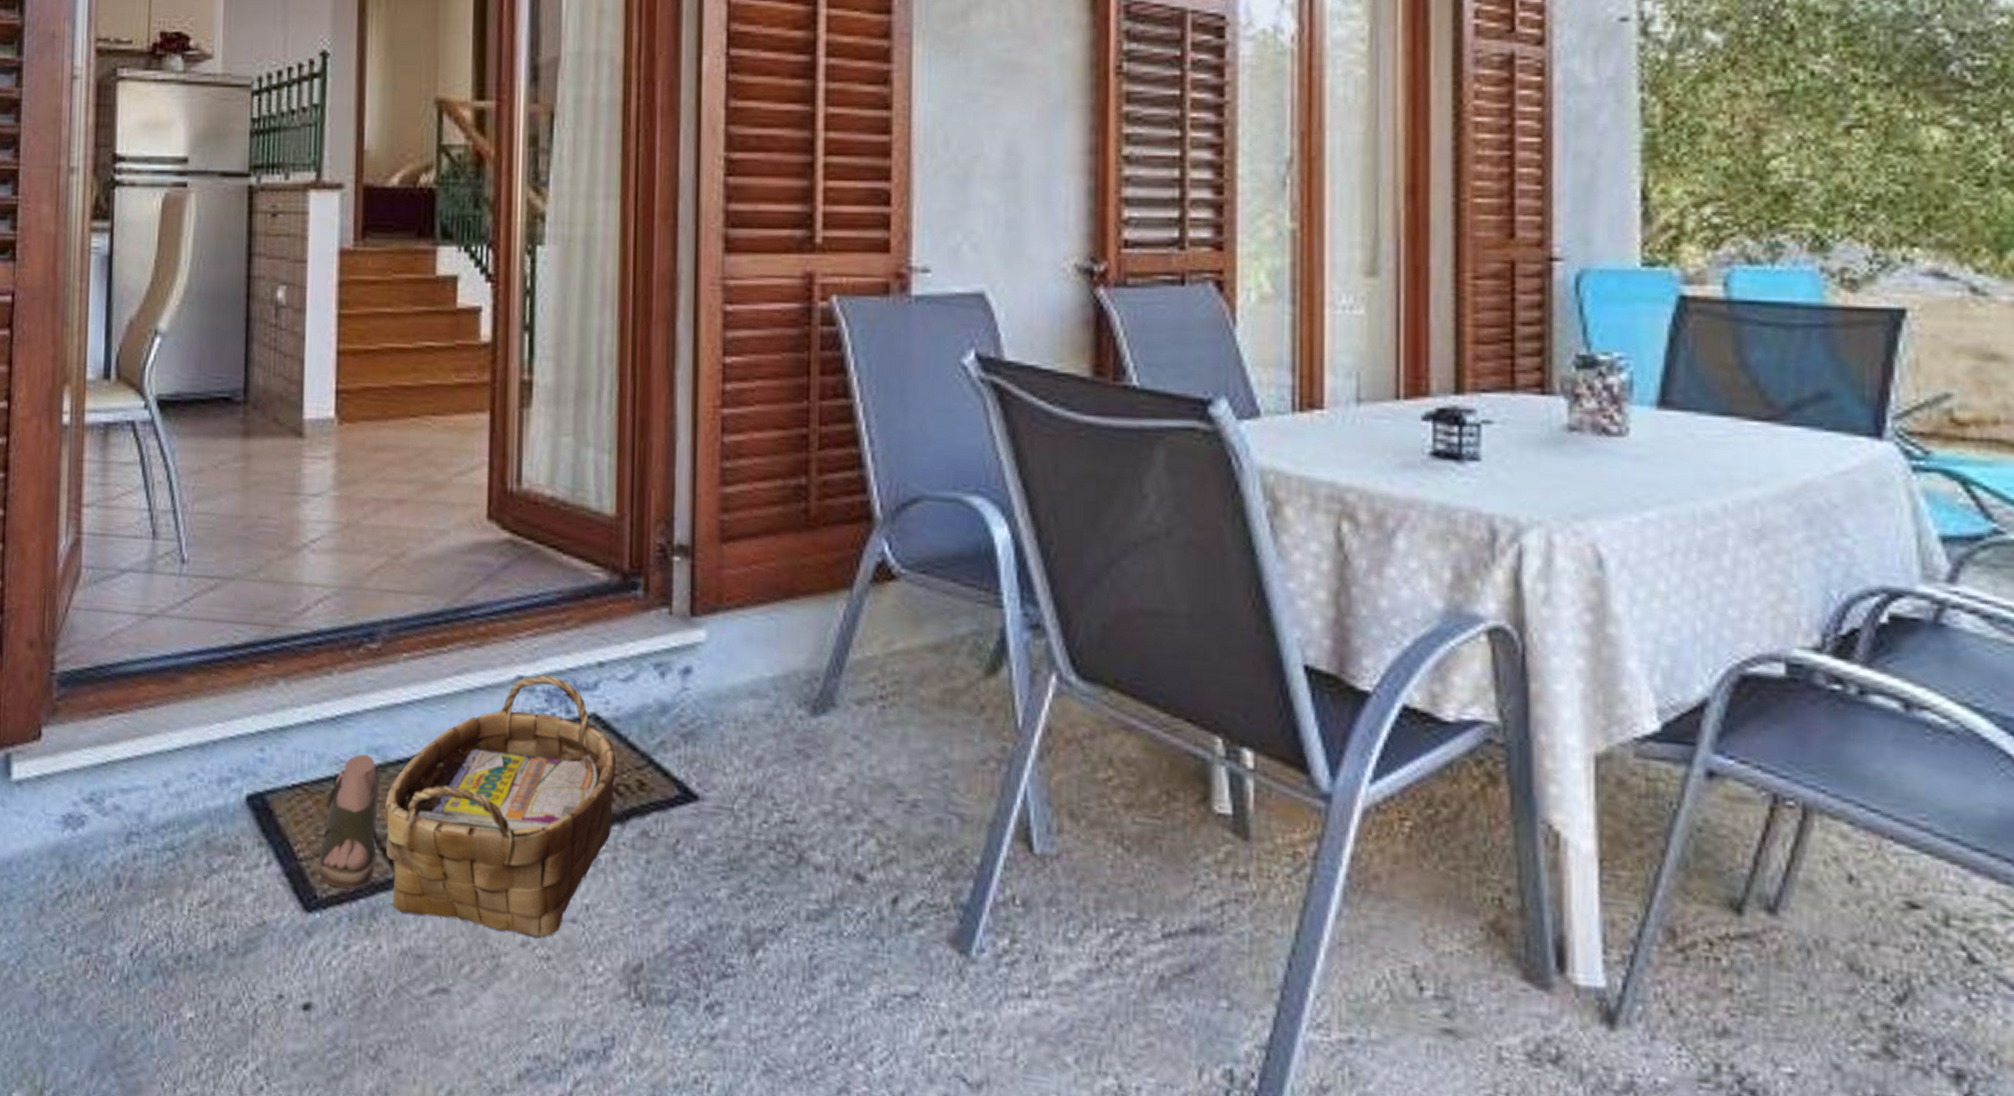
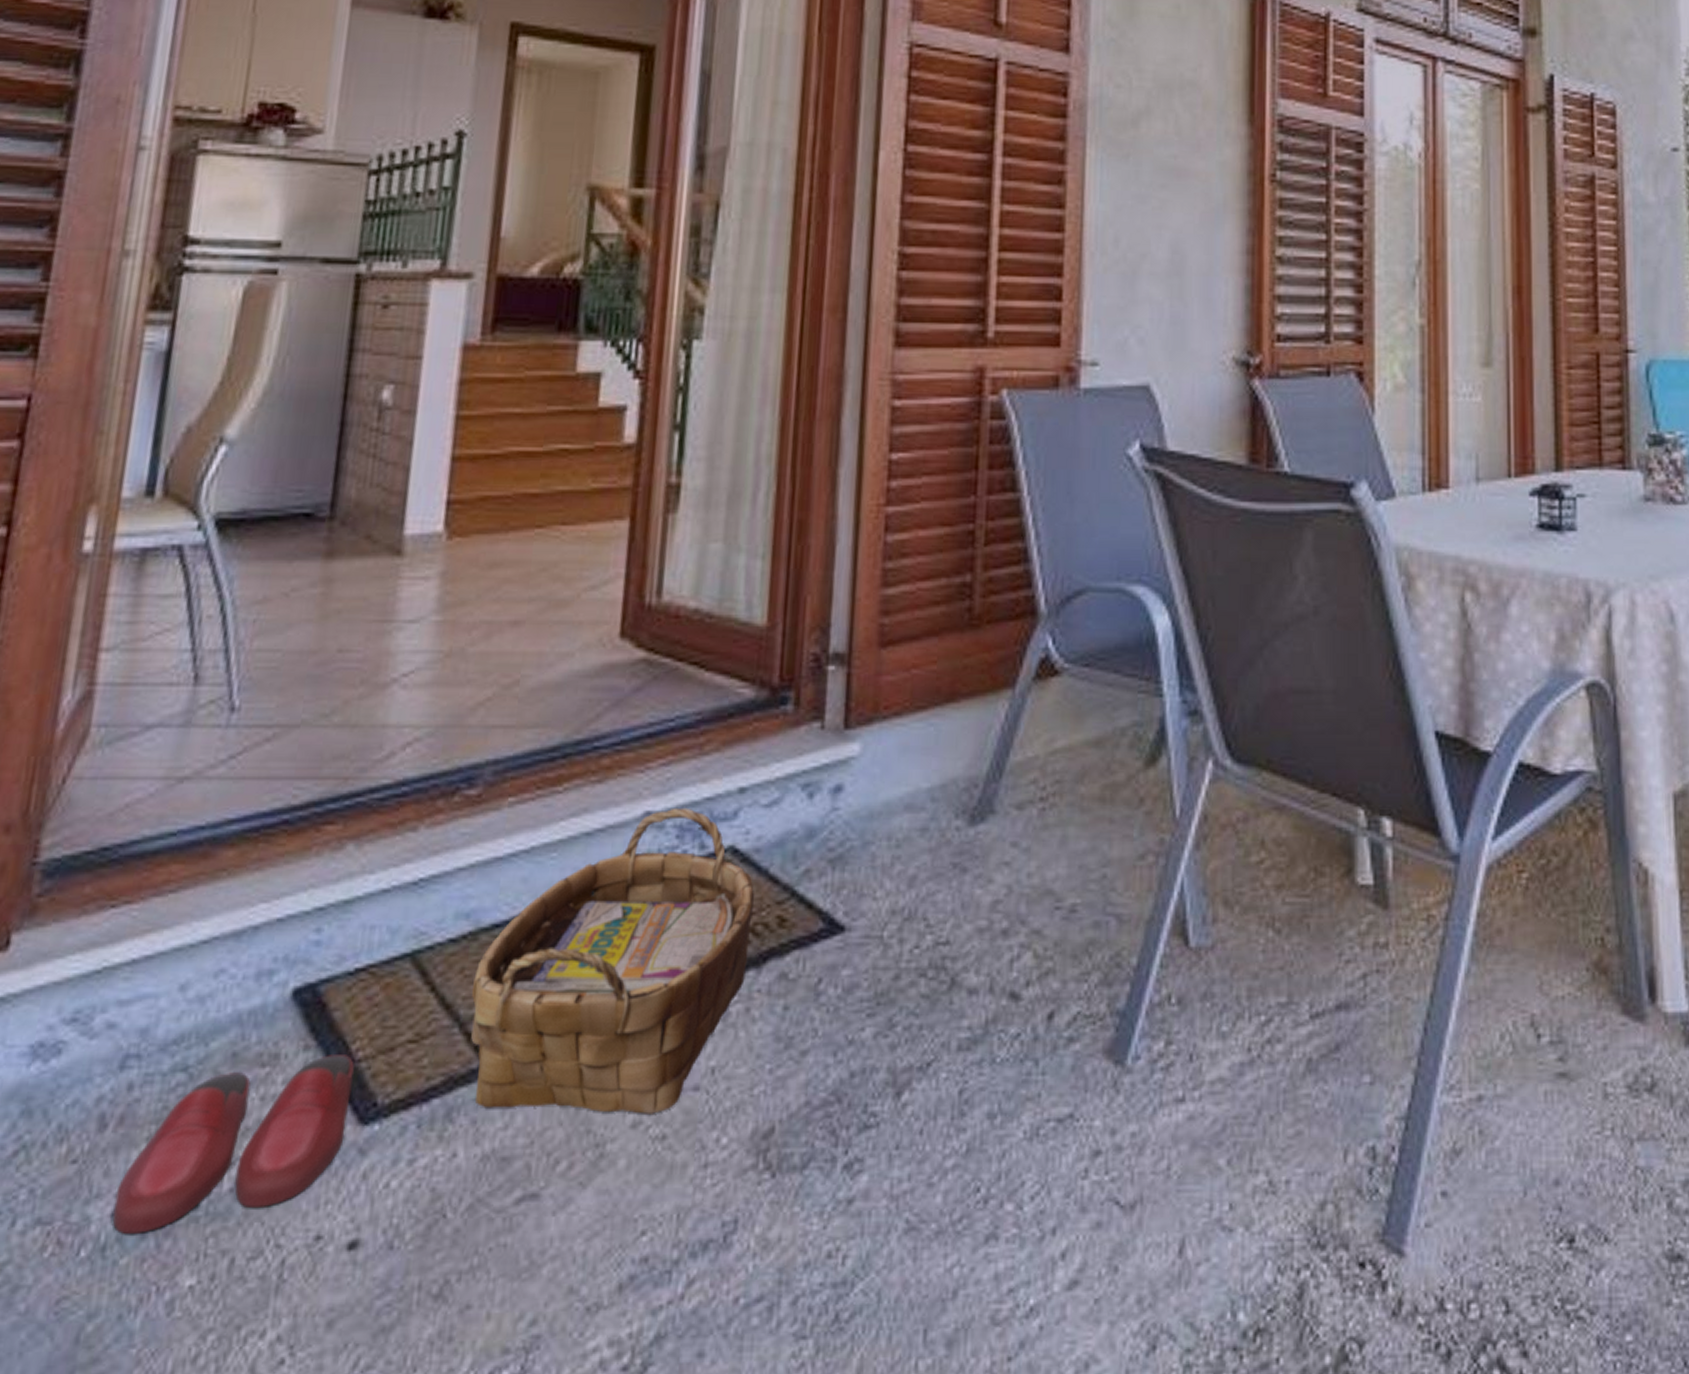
slippers: none [131,851,297,972] -> present [112,1053,354,1235]
flip-flop: present [318,754,380,888] -> none [382,922,469,1088]

